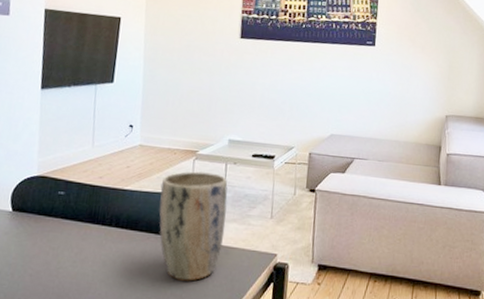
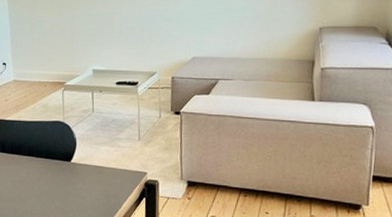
plant pot: present [158,171,228,281] -> none [36,100,97,197]

